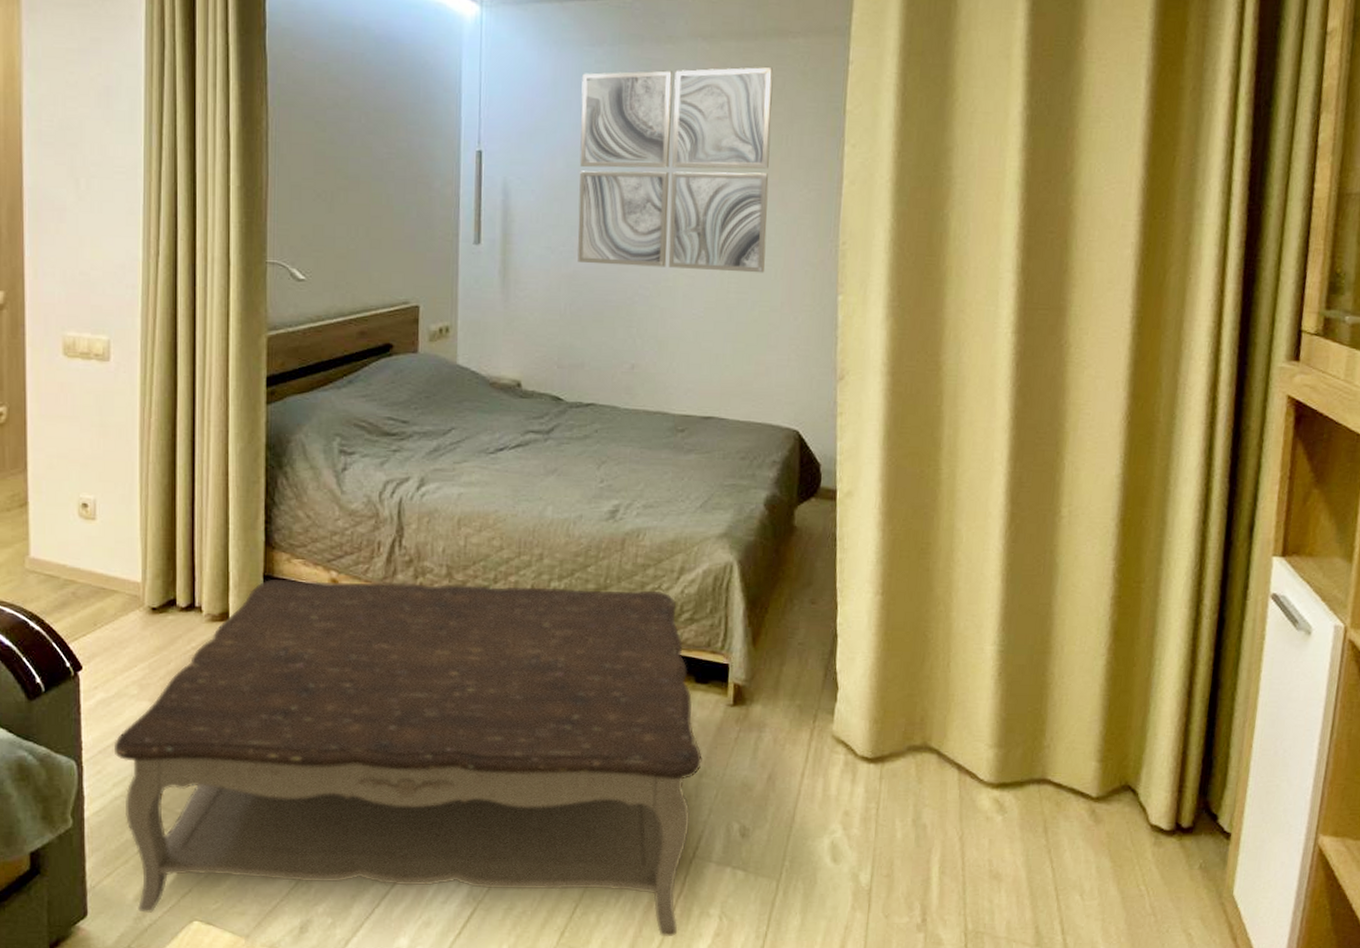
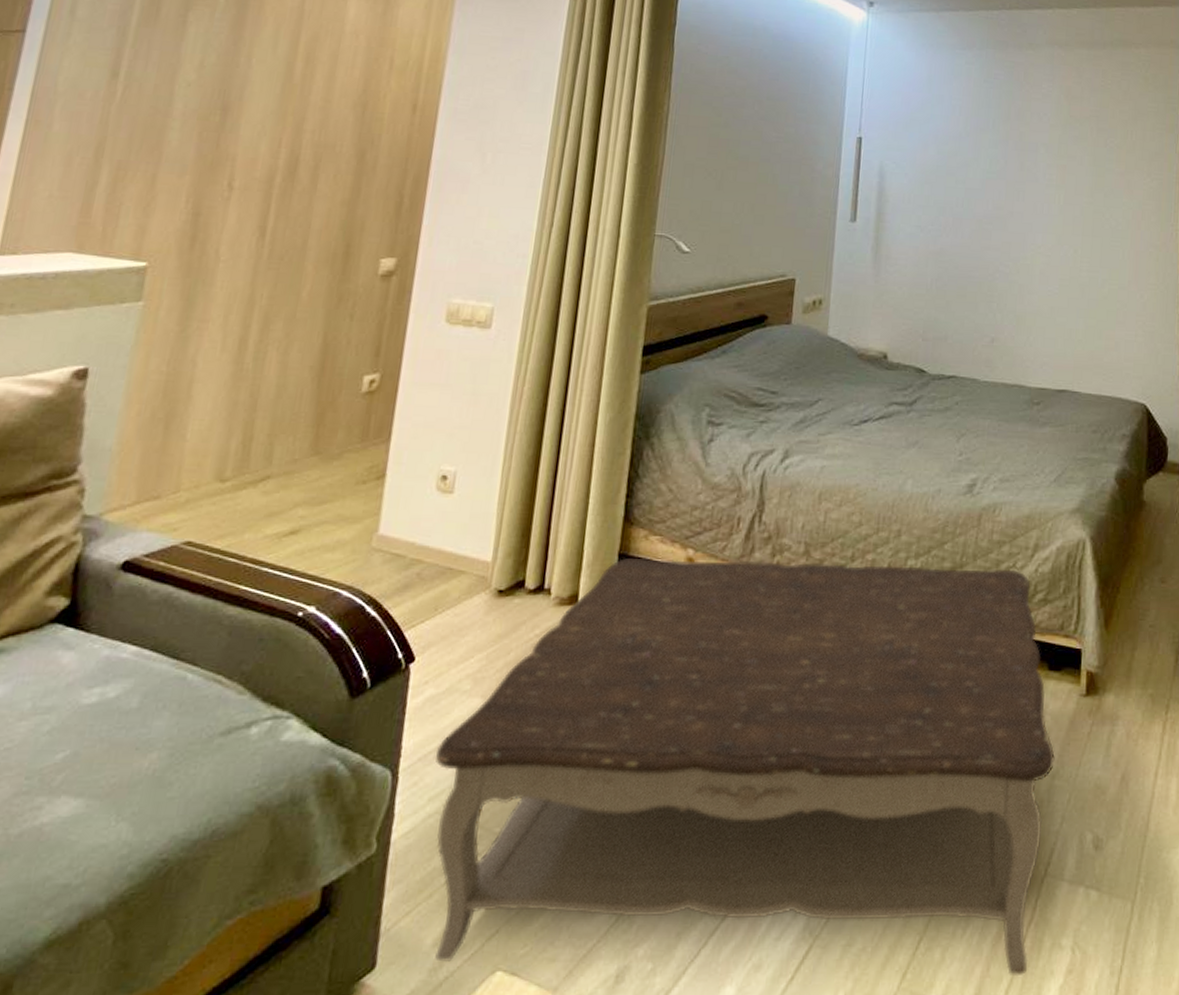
wall art: present [577,66,773,273] -> none [944,71,1119,254]

